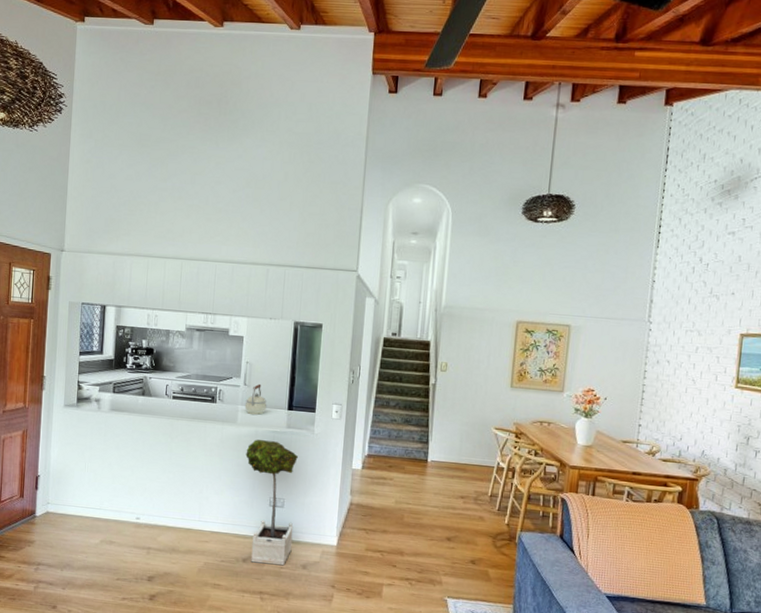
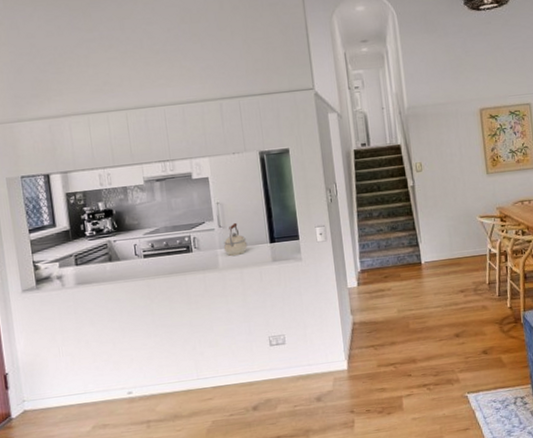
potted tree: present [245,439,298,566] -> none [234,278,303,408]

